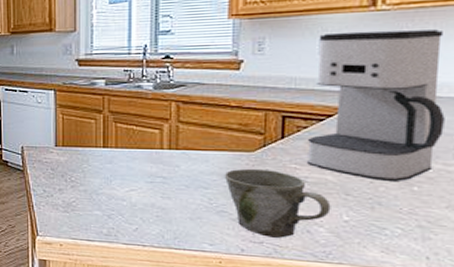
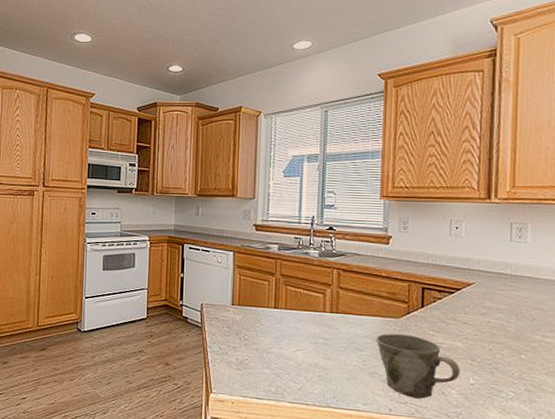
coffee maker: present [307,29,445,181] -> none [441,218,542,350]

